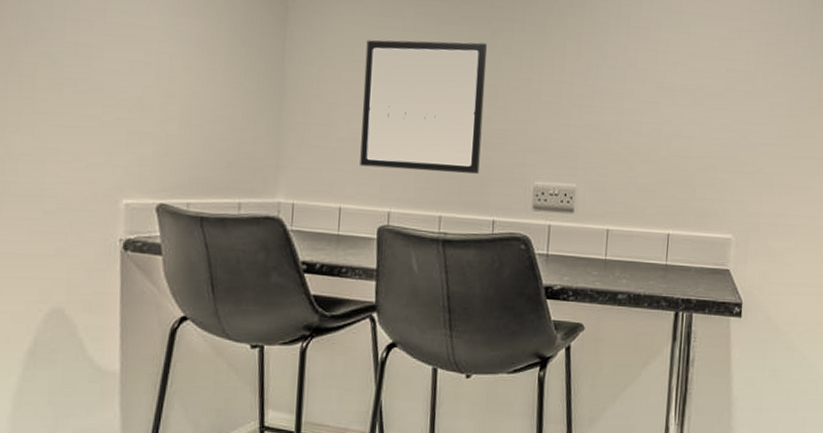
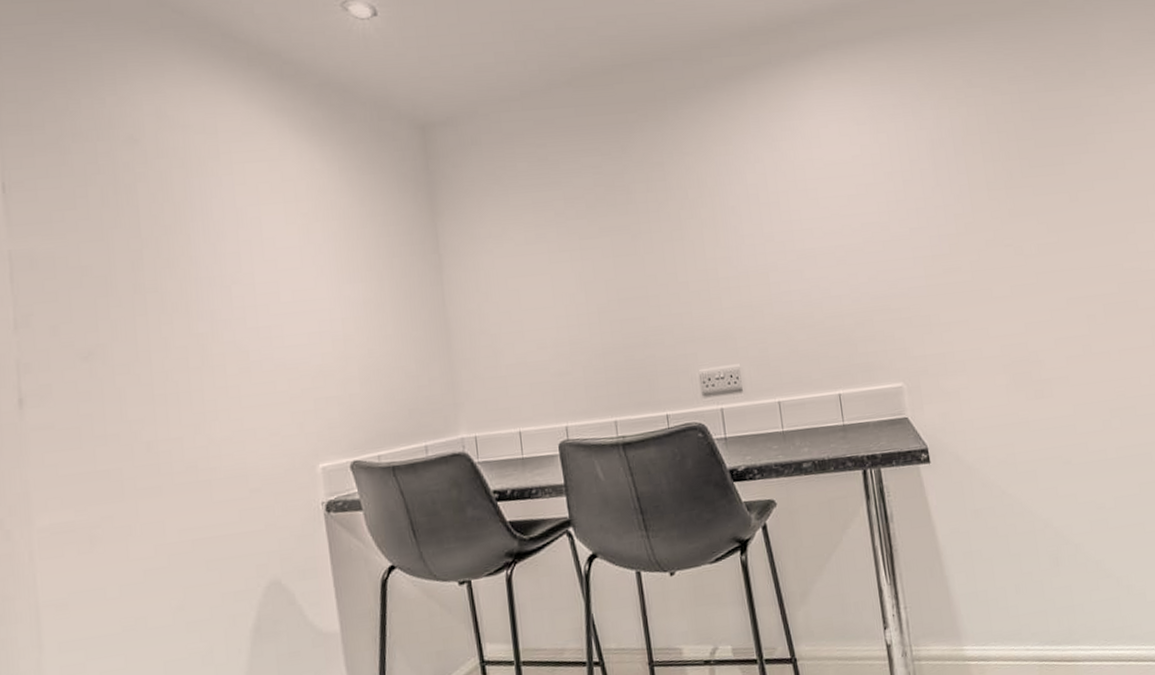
wall art: present [360,40,487,174] -> none [517,248,644,388]

